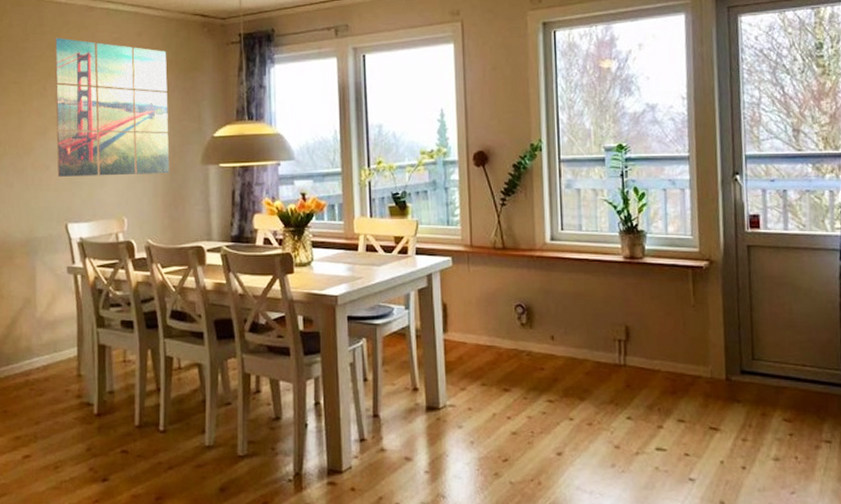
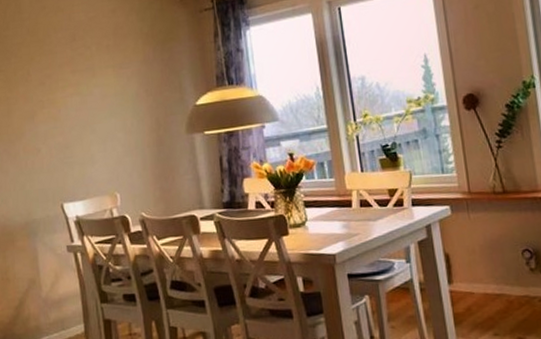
wall art: present [54,37,170,177] -> none [33,22,156,159]

